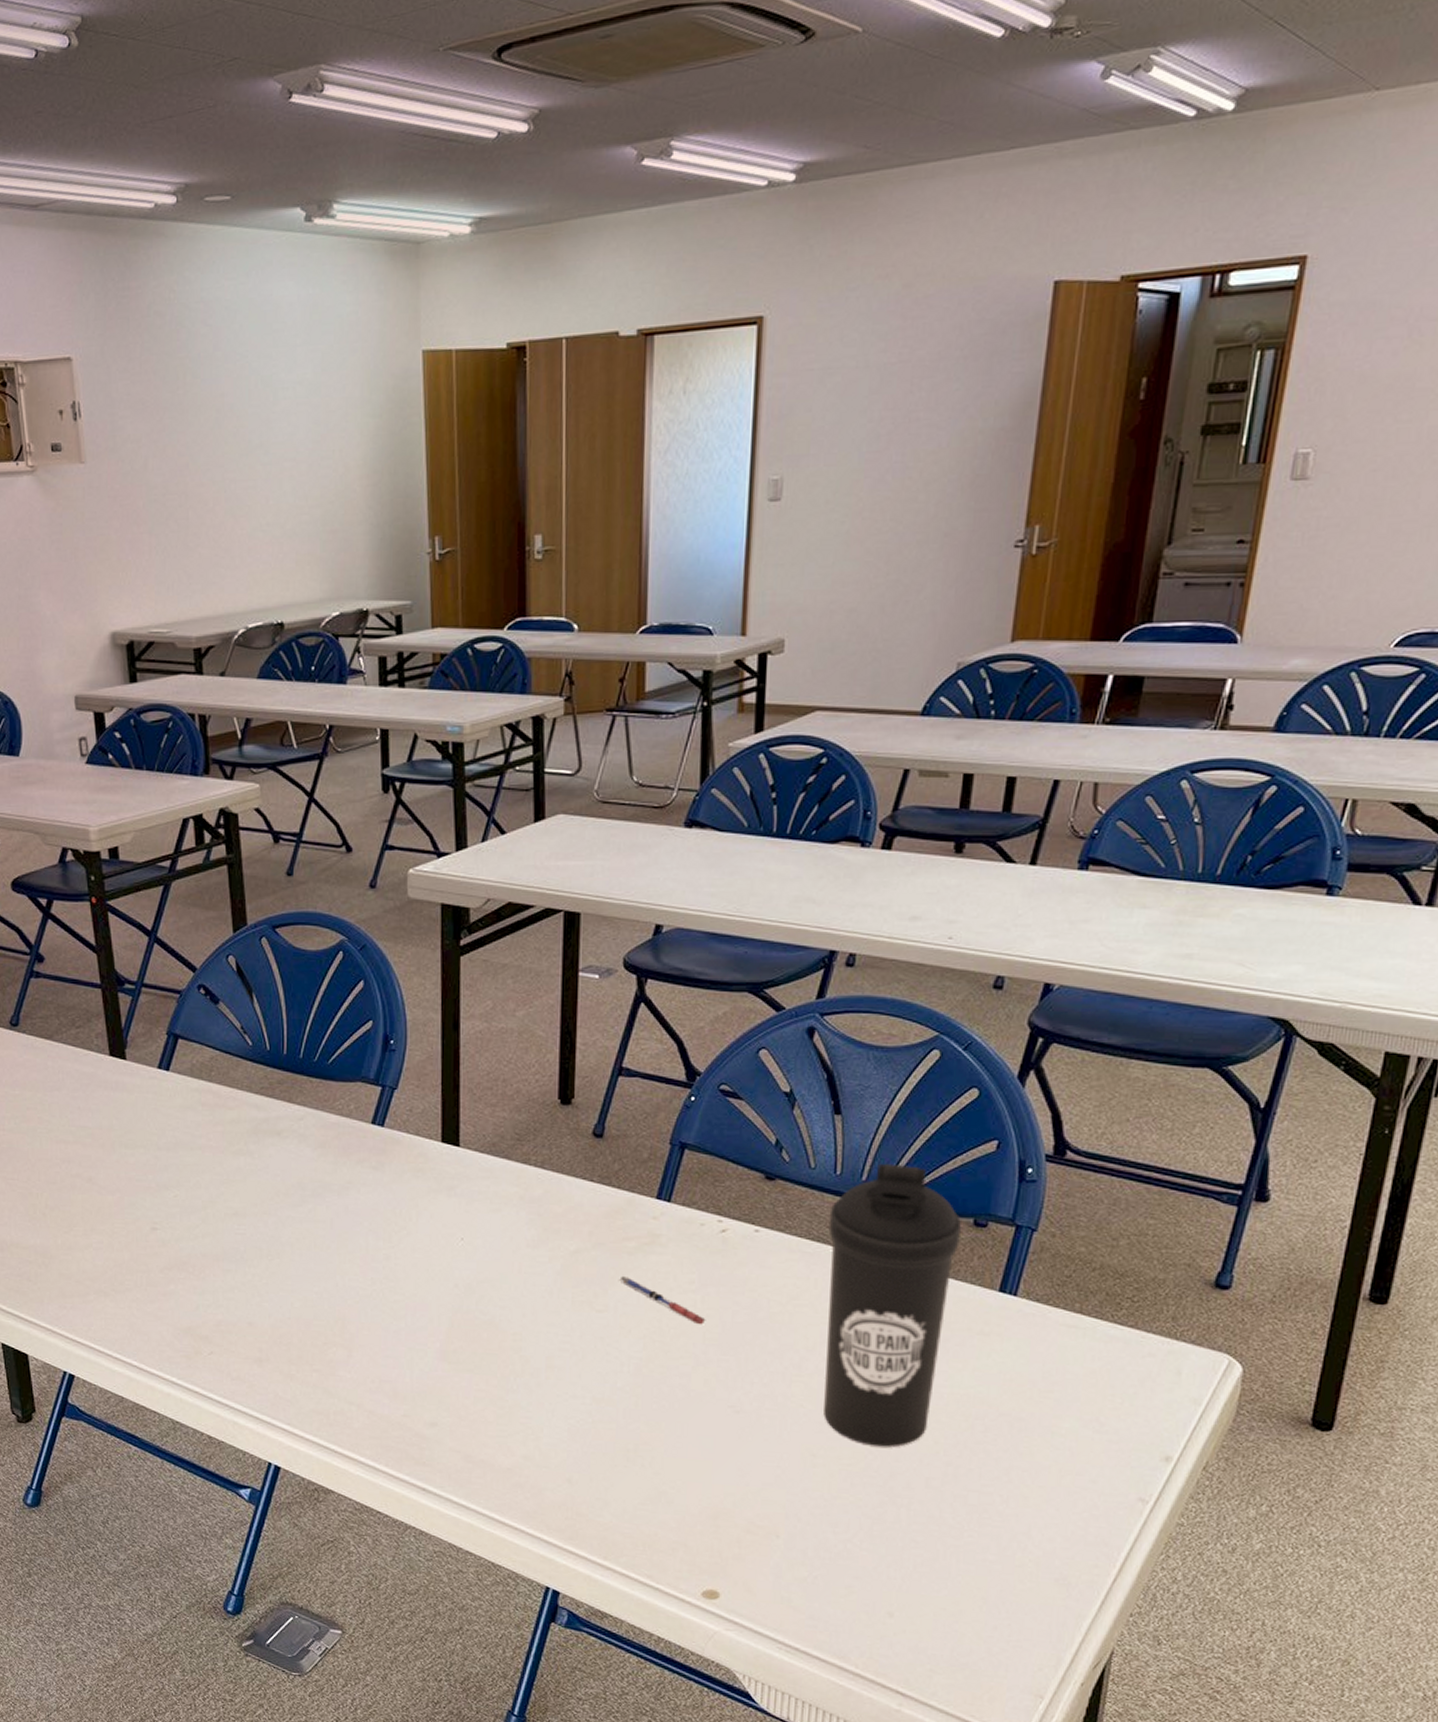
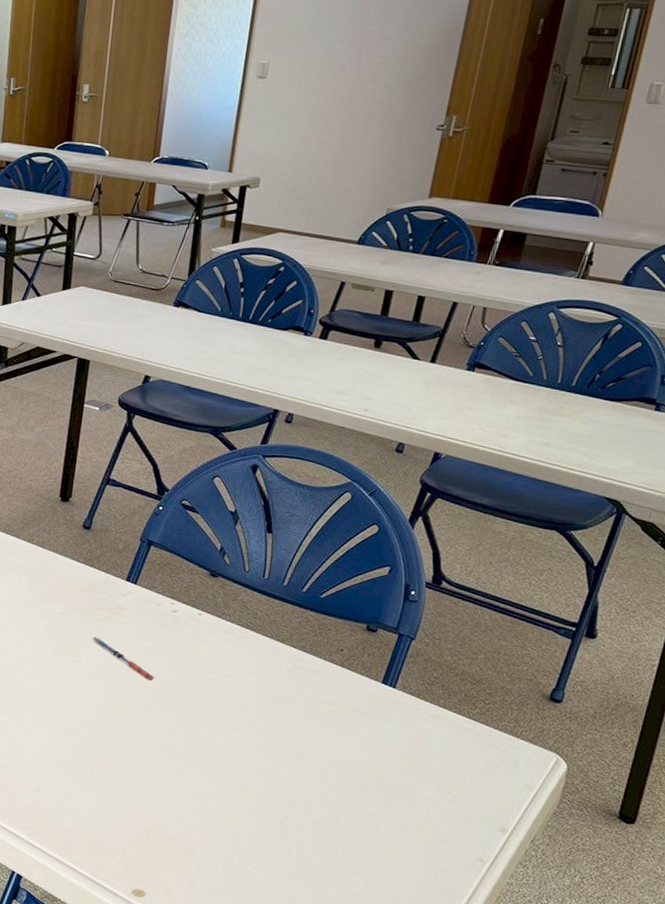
water bottle: present [824,1163,962,1447] -> none [238,573,358,794]

